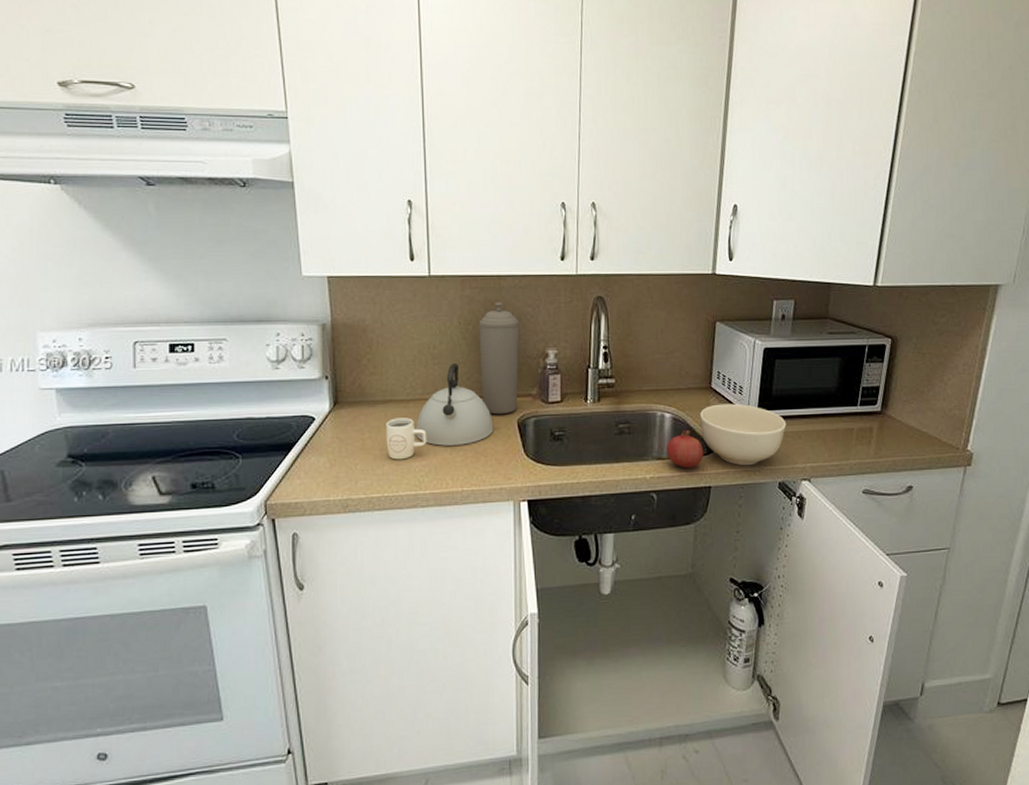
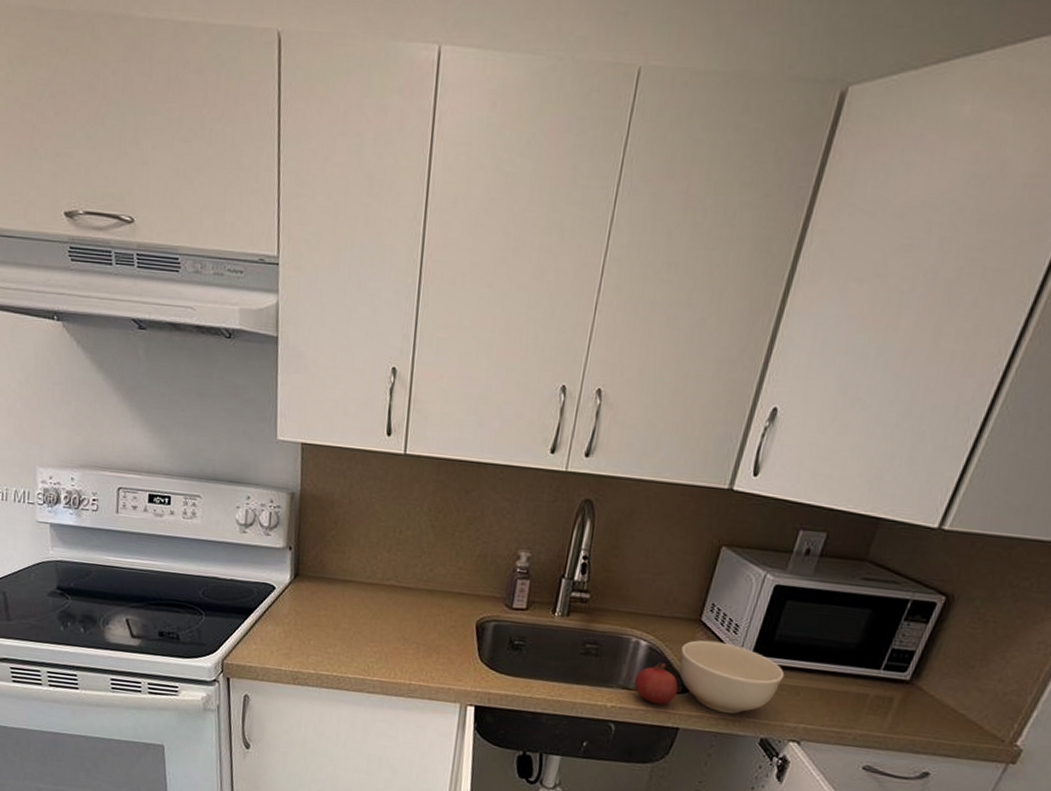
mug: present [386,418,427,460] -> none [340,599,382,643]
kettle: present [416,363,494,446] -> none [370,552,451,639]
canister: present [478,302,520,415] -> none [443,492,494,614]

